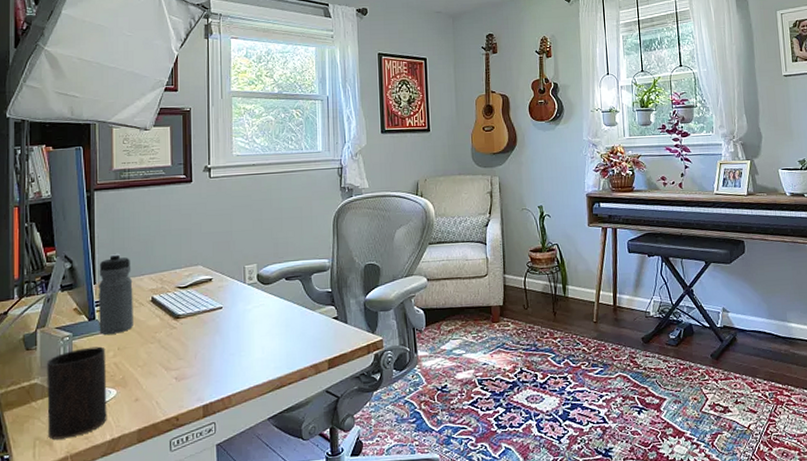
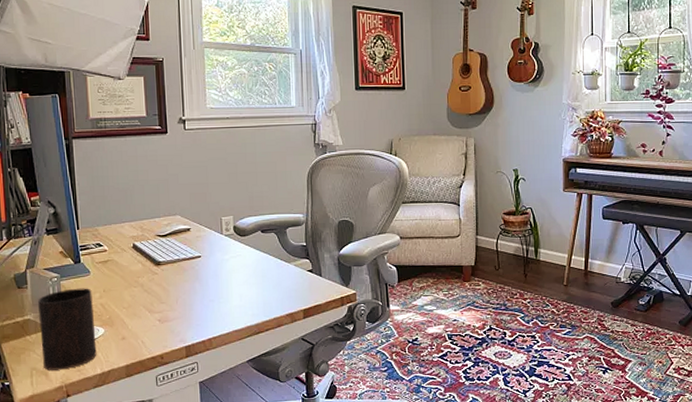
water bottle: present [98,253,133,335] -> none [81,200,117,277]

